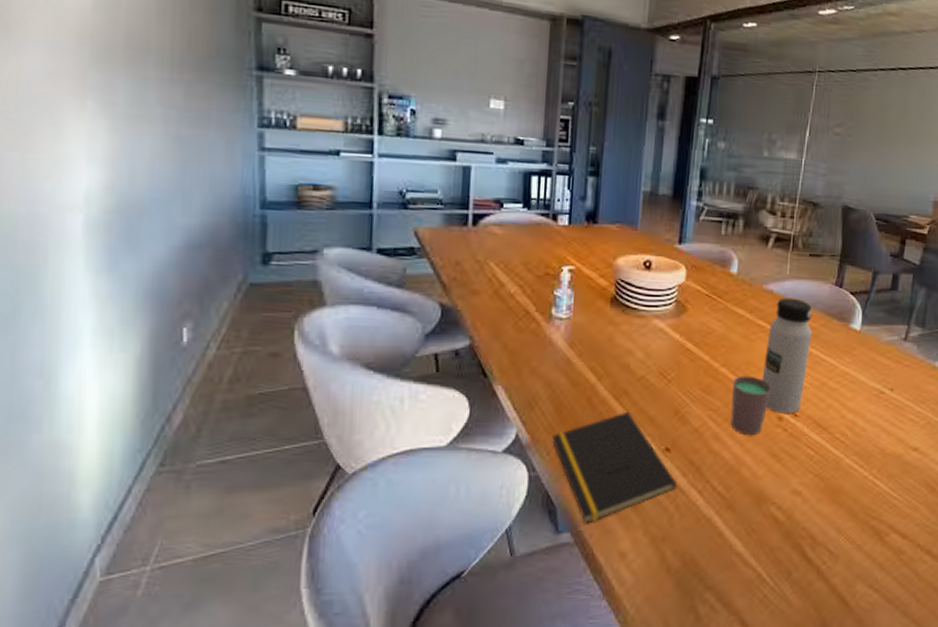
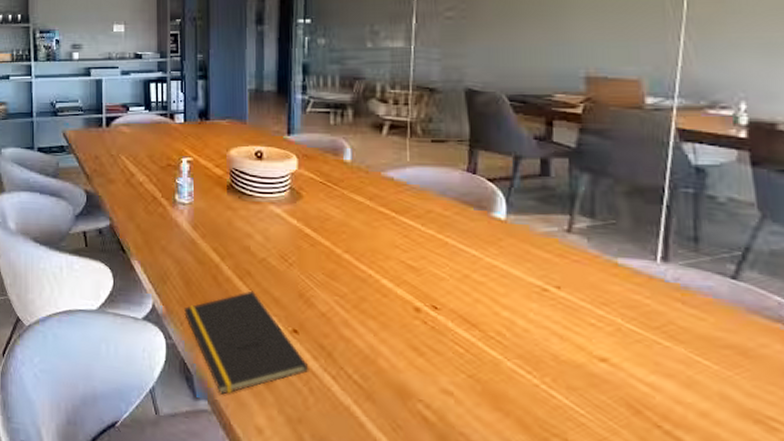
cup: present [730,375,772,435] -> none [359,262,404,325]
water bottle: present [761,297,813,413] -> none [390,184,446,306]

